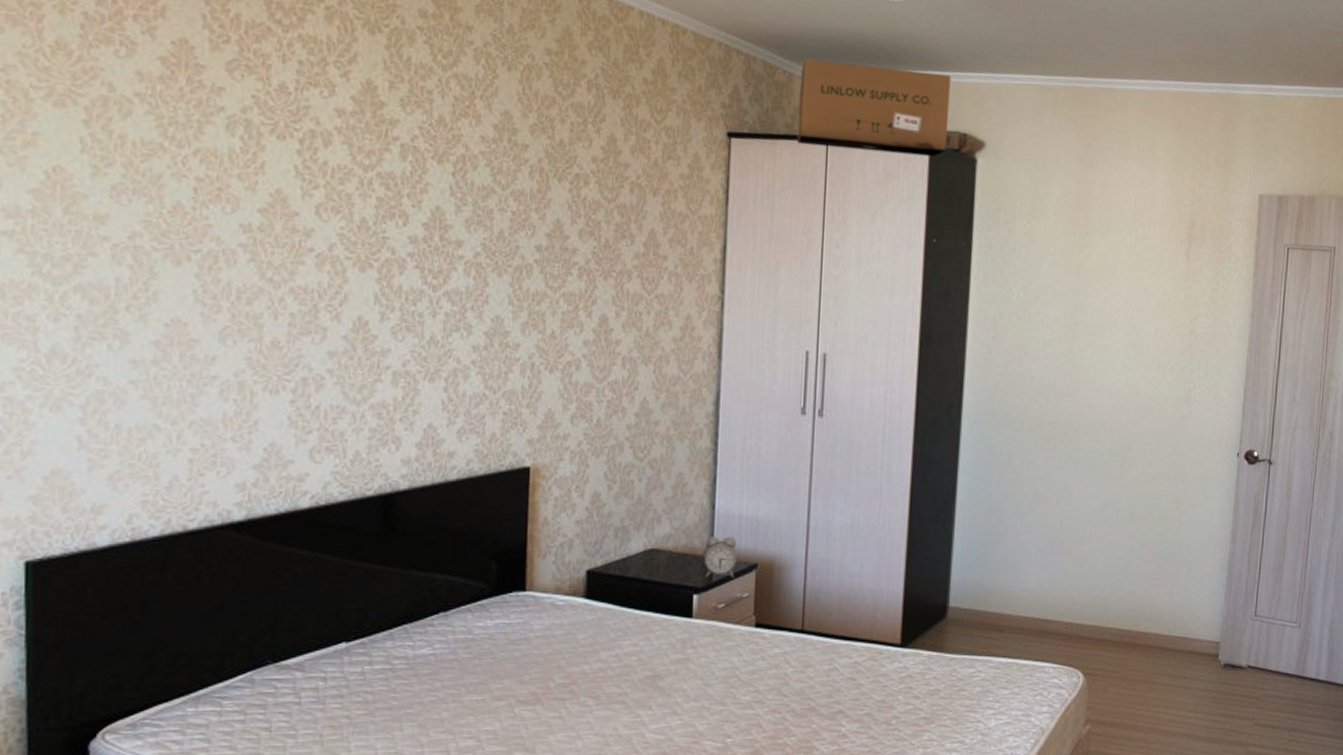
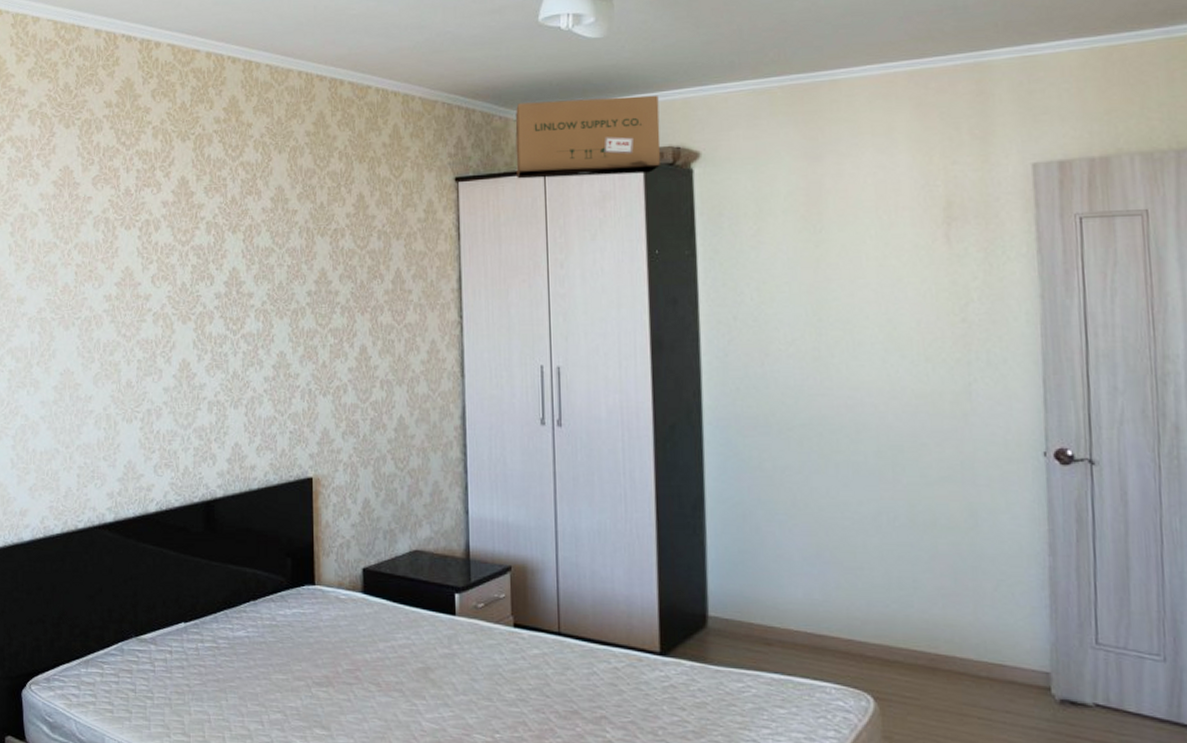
alarm clock: present [703,537,738,579] -> none [461,540,492,580]

